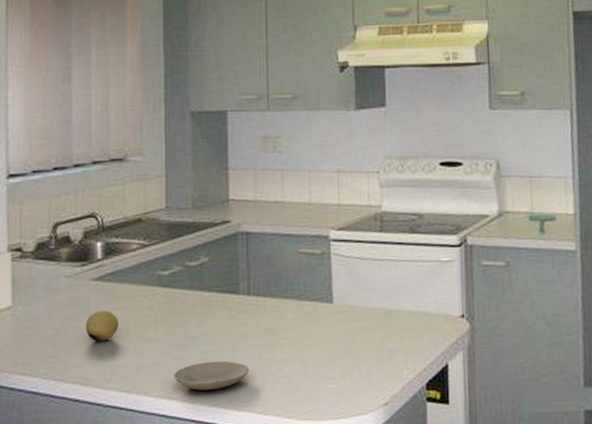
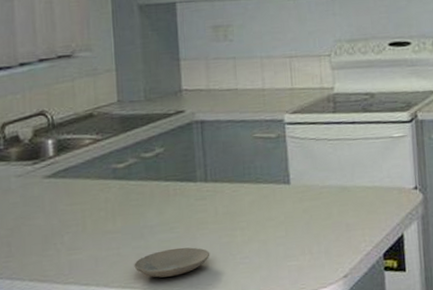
fruit: present [85,309,118,342] -> none [40,206,75,238]

